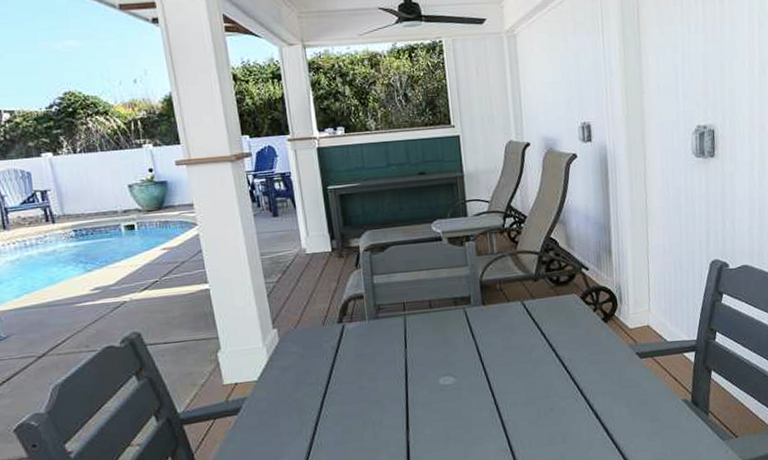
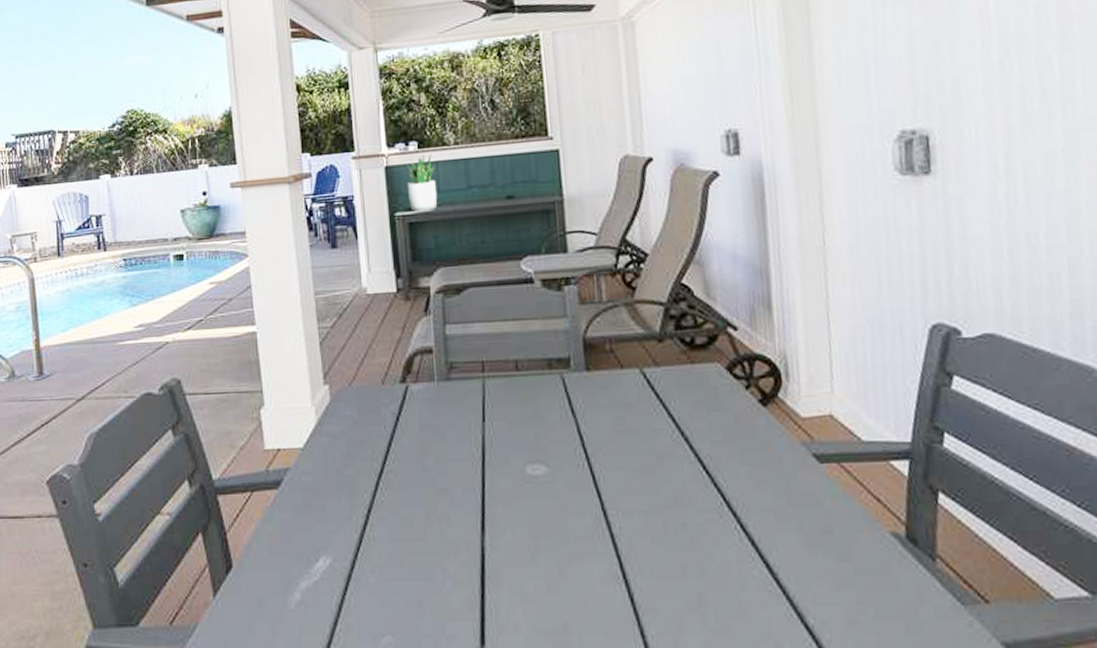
planter: none [336,138,363,185] -> present [407,154,438,211]

